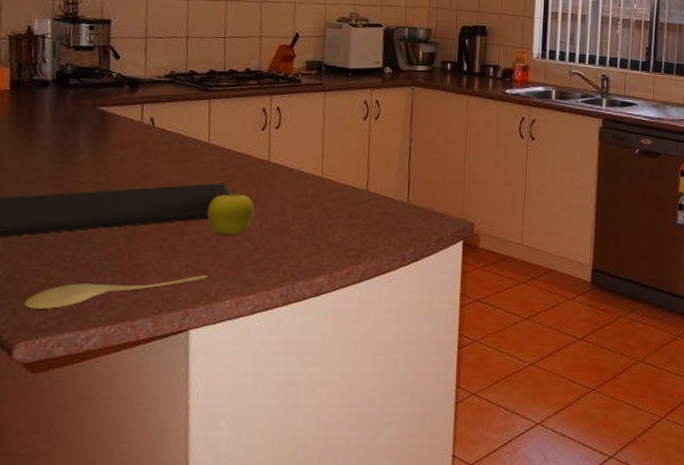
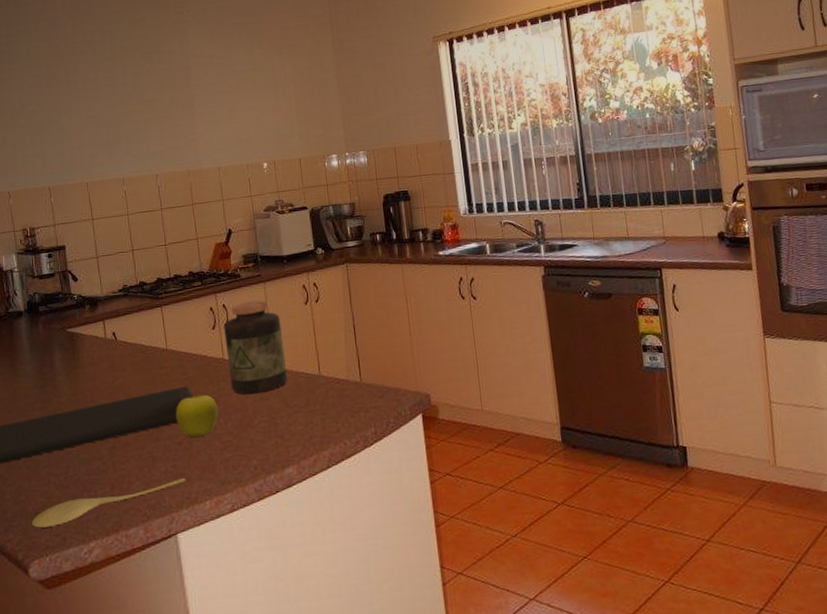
jar: none [272,108,336,201] -> present [224,300,288,395]

